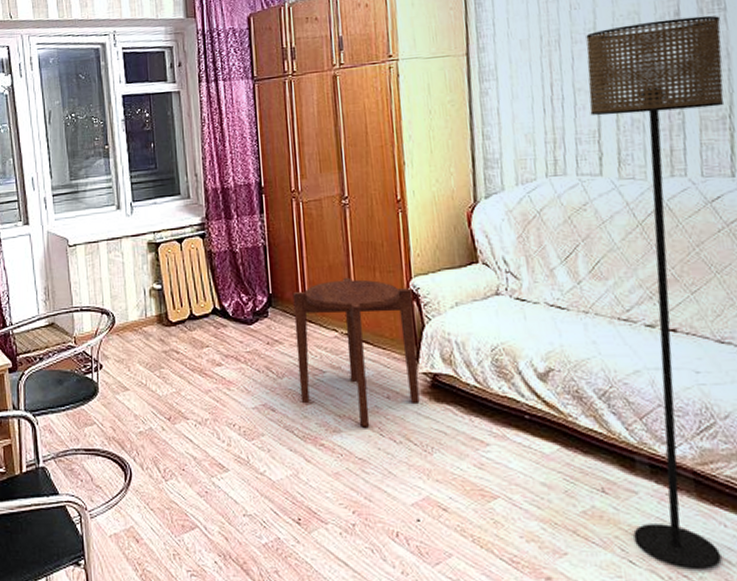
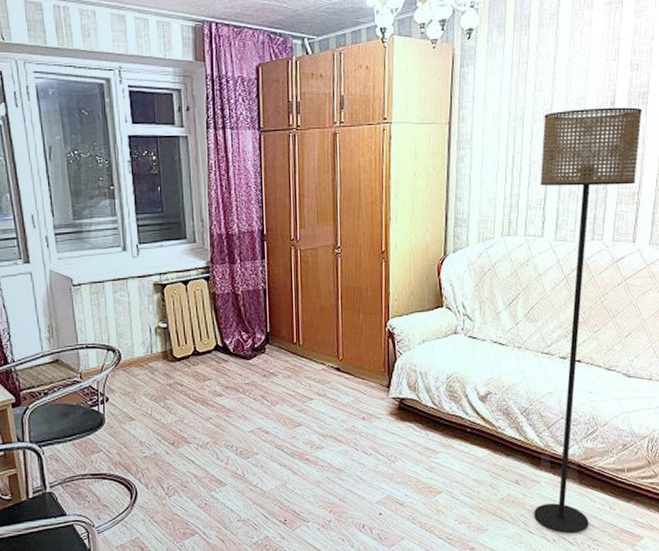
side table: present [292,277,420,428] -> none [288,318,389,444]

